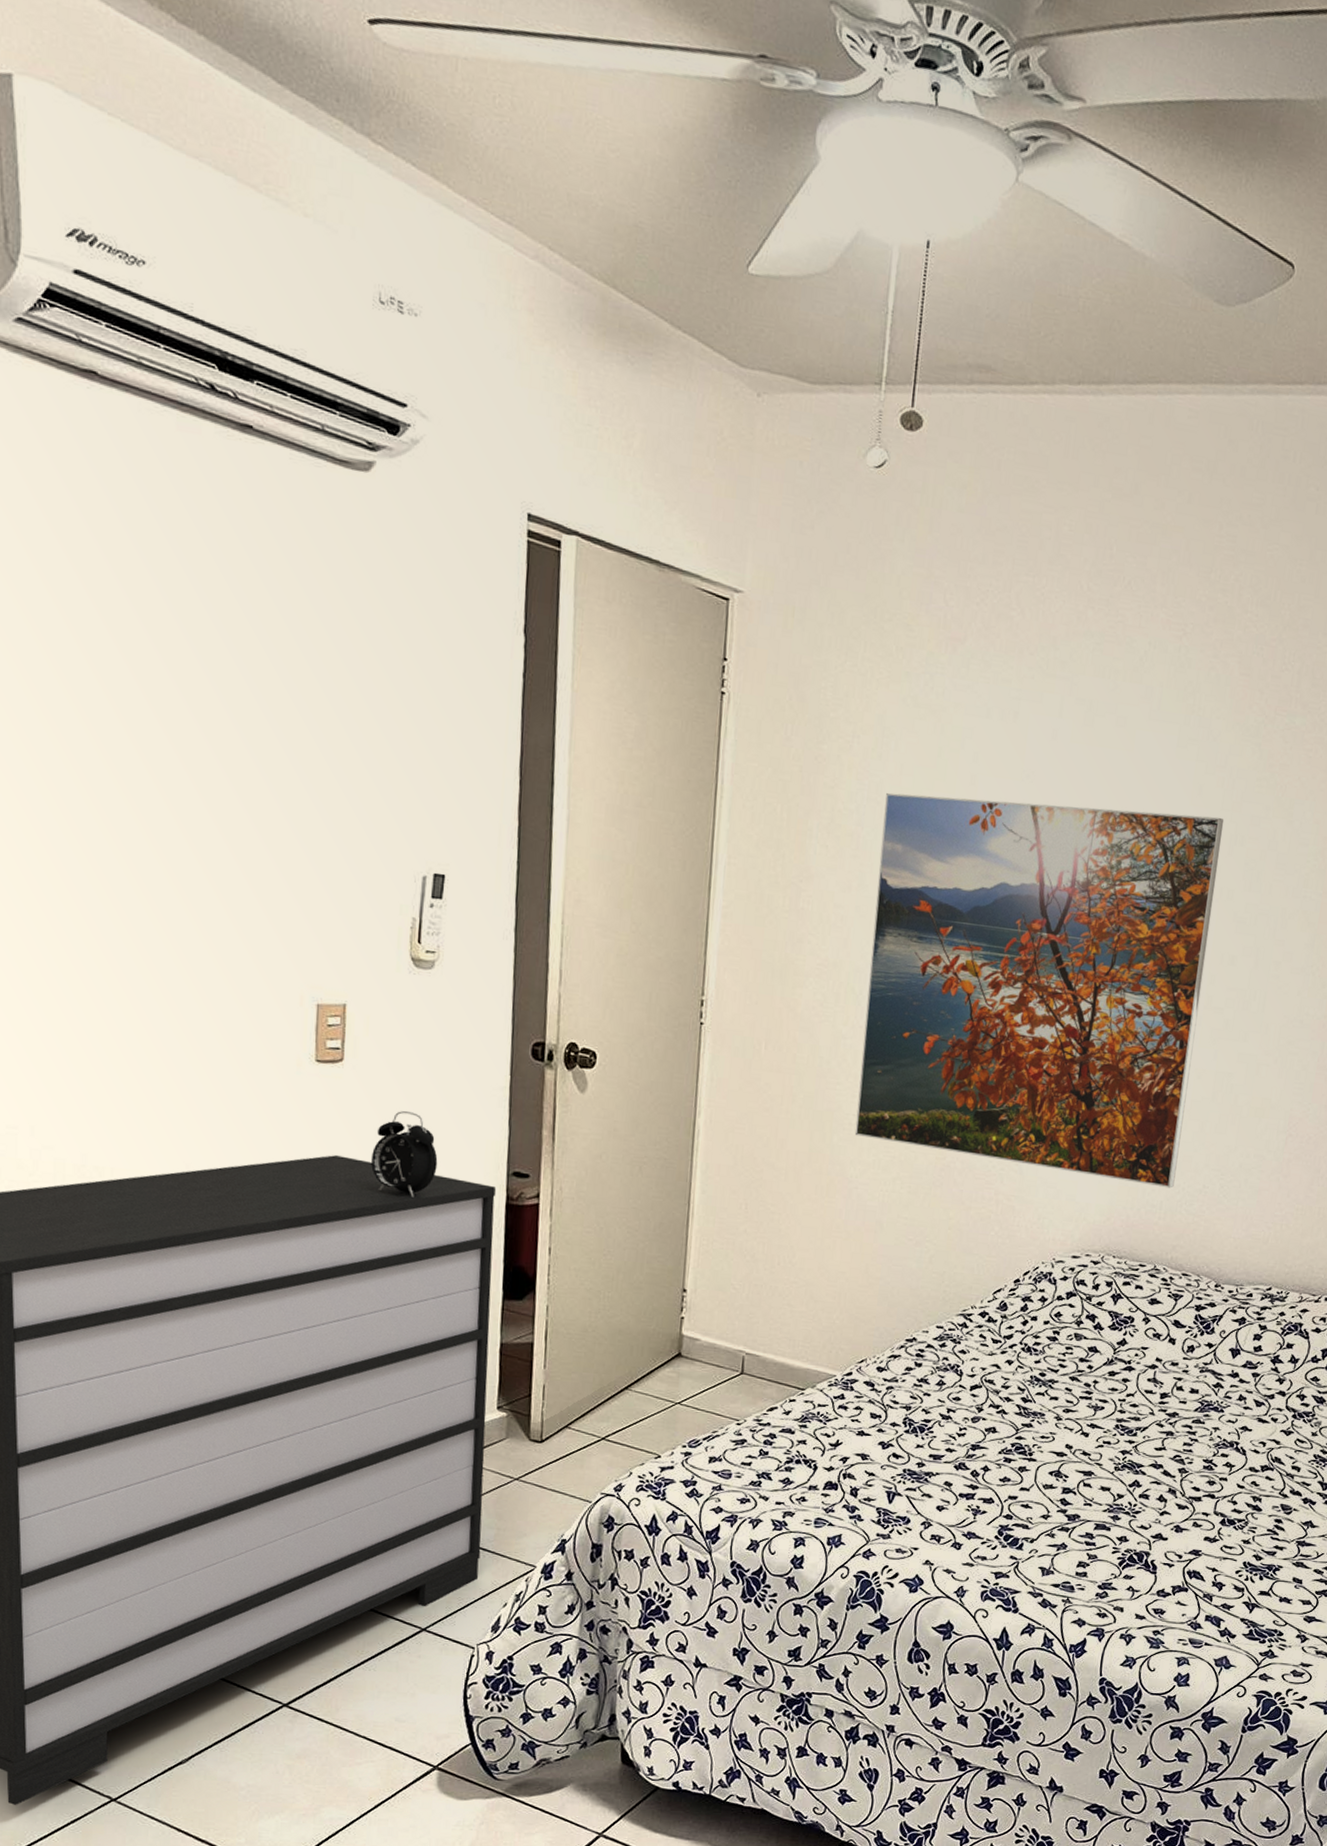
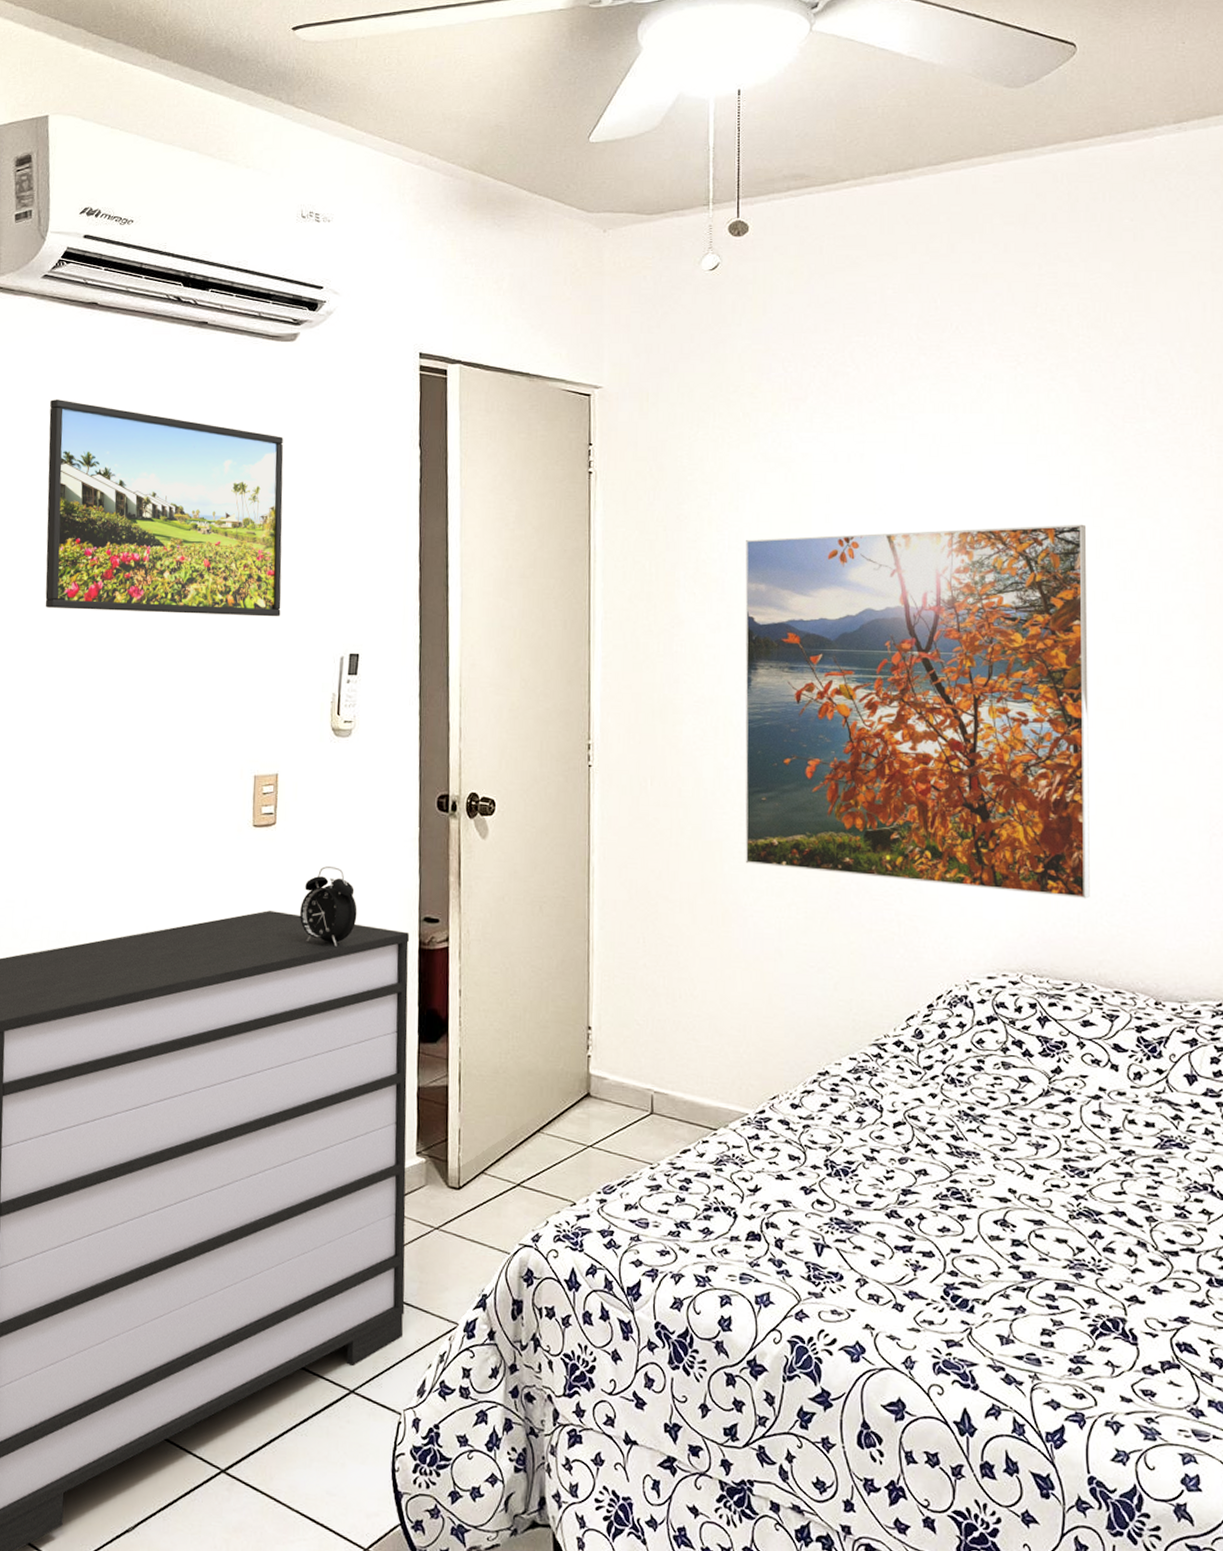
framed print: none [34,498,354,821] -> present [45,400,284,617]

